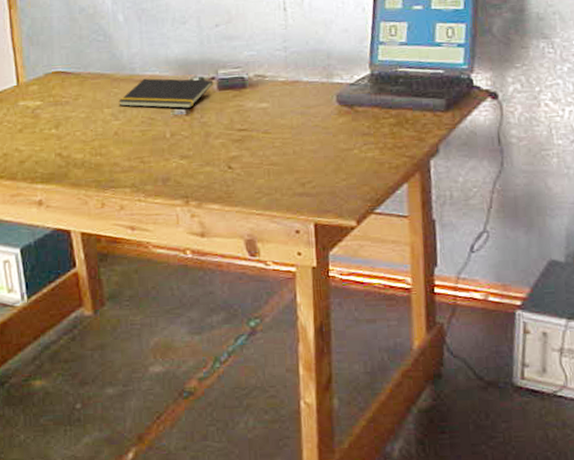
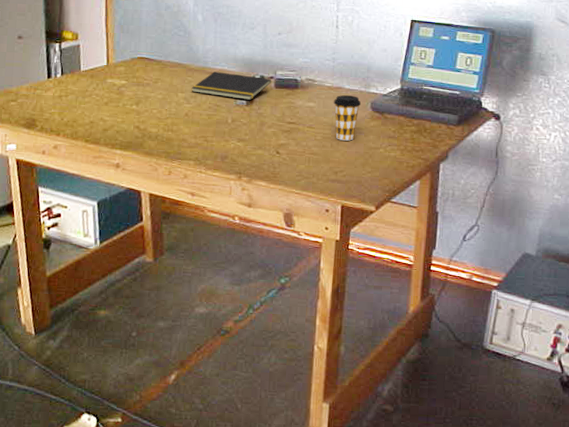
coffee cup: none [291,89,325,145] -> present [334,95,362,141]

